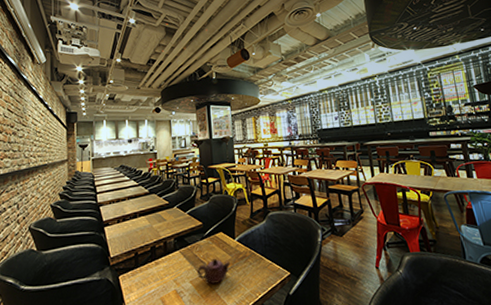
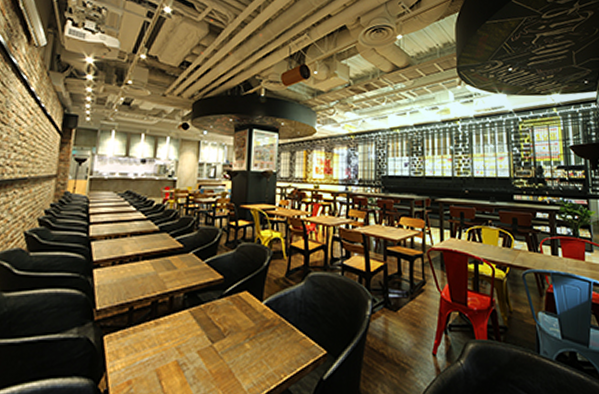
teapot: present [197,259,231,284] -> none [208,325,253,357]

